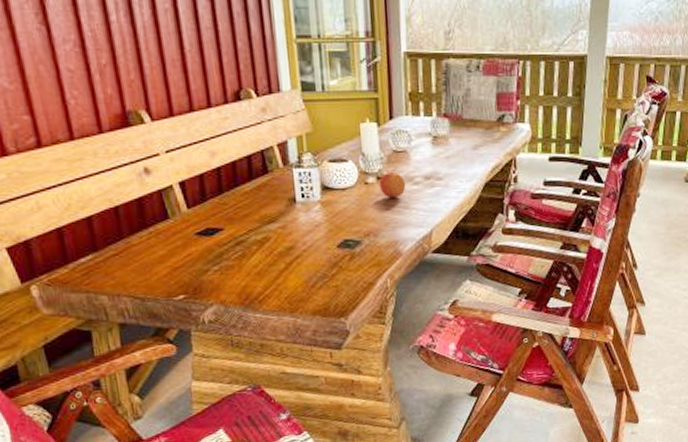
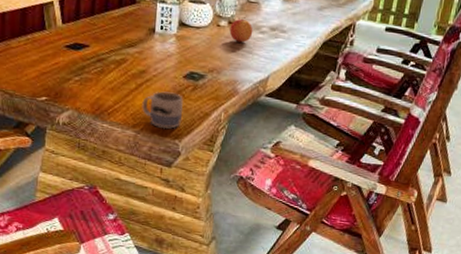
mug: none [296,266,345,309] -> present [142,91,184,129]

